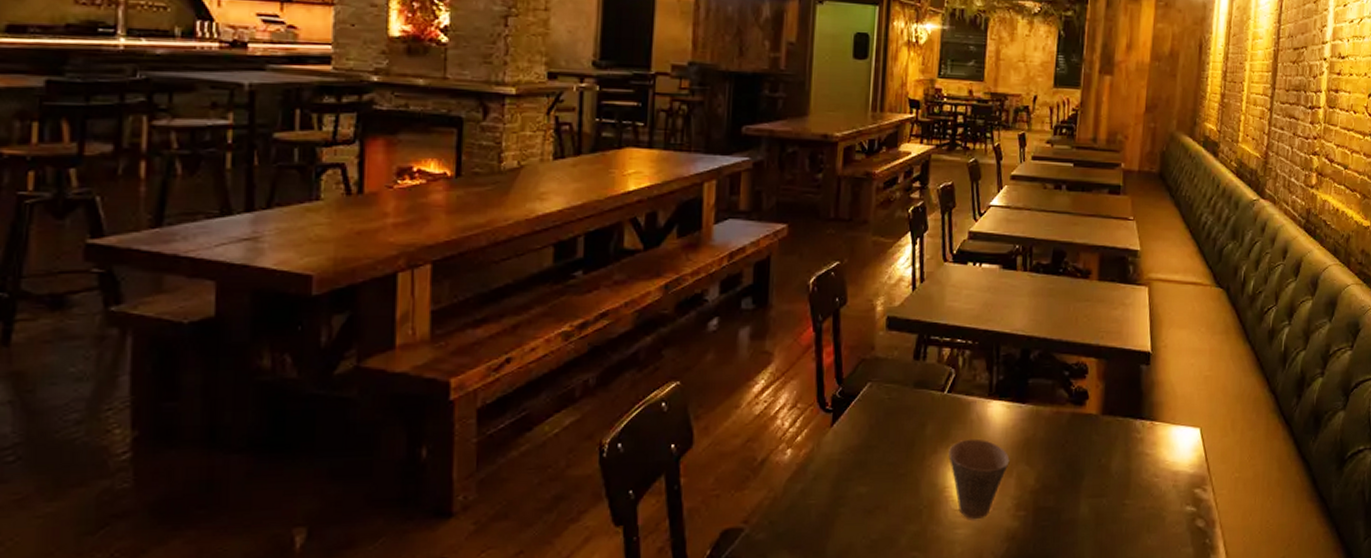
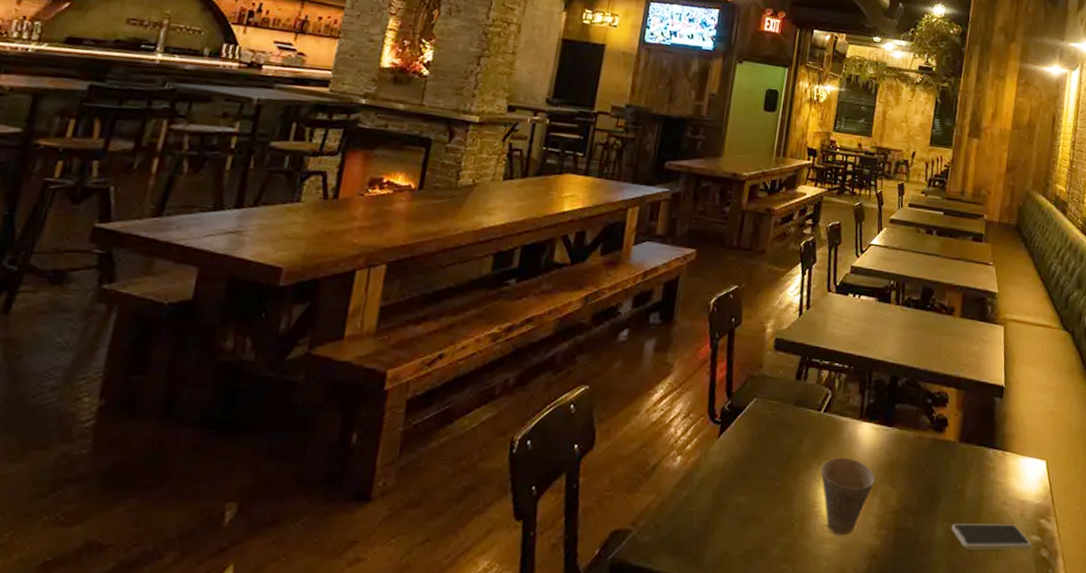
smartphone: none [1096,496,1186,525] -> present [951,523,1032,550]

